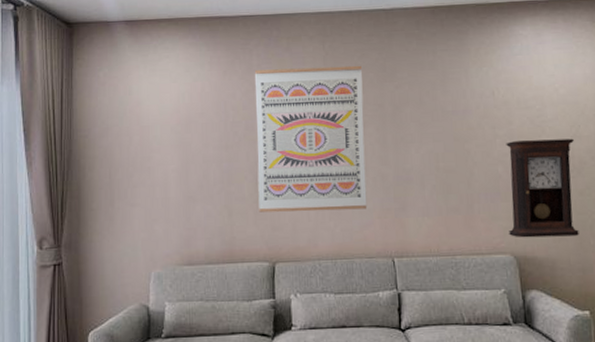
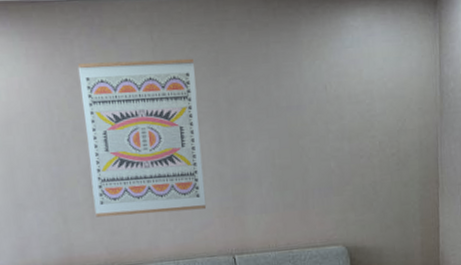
pendulum clock: present [506,138,579,238] -> none [338,132,403,230]

